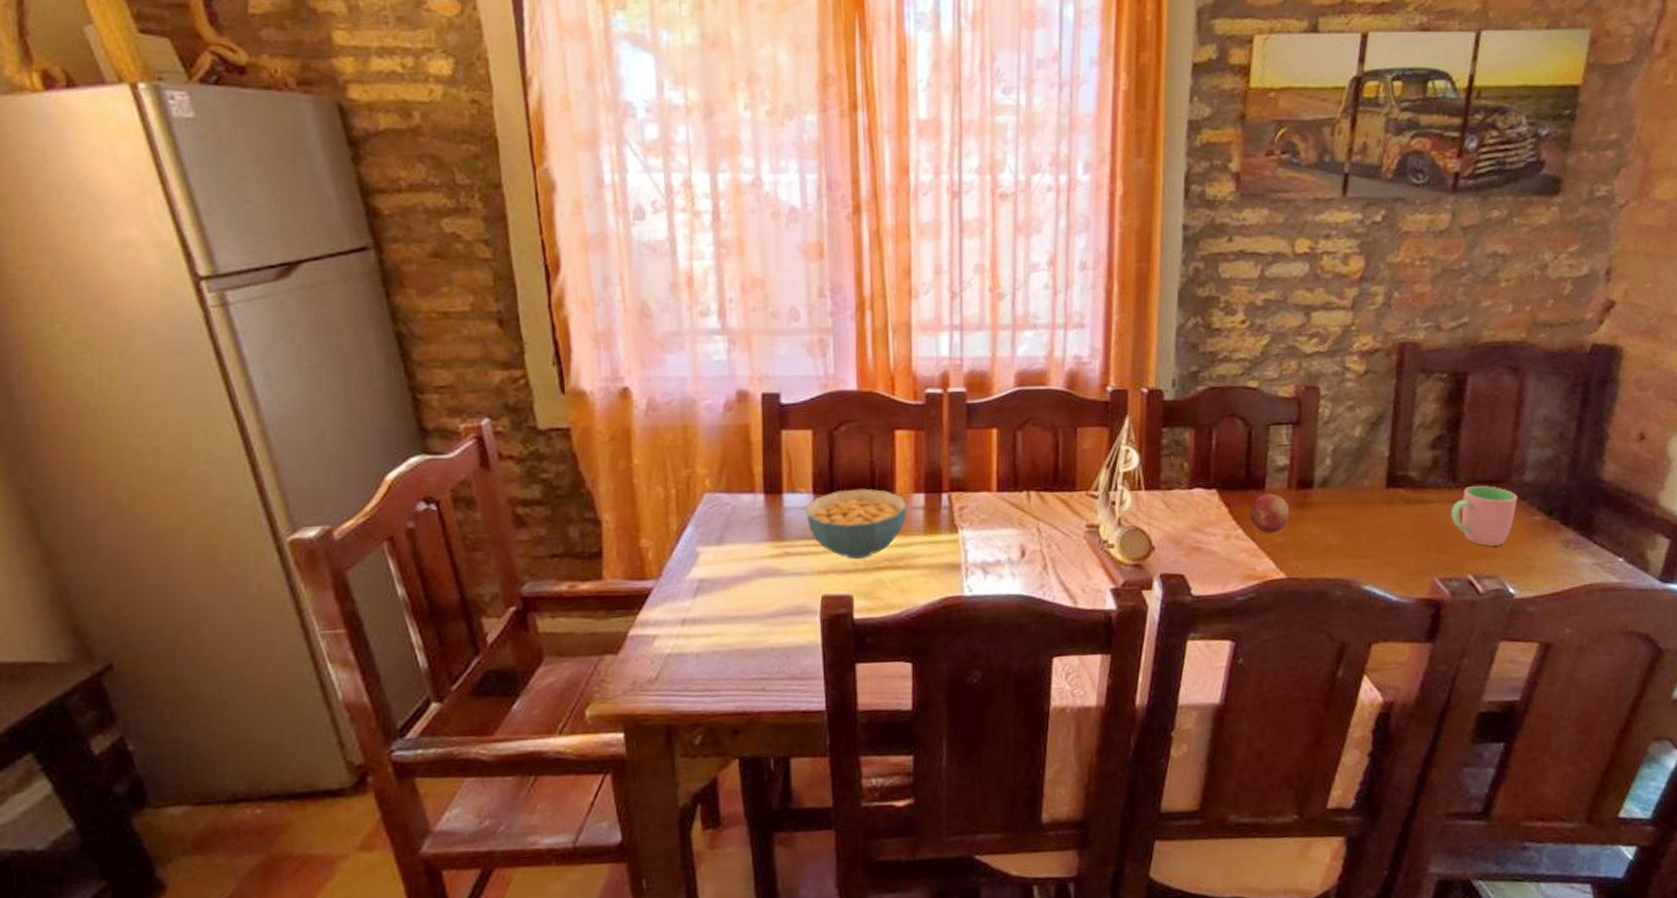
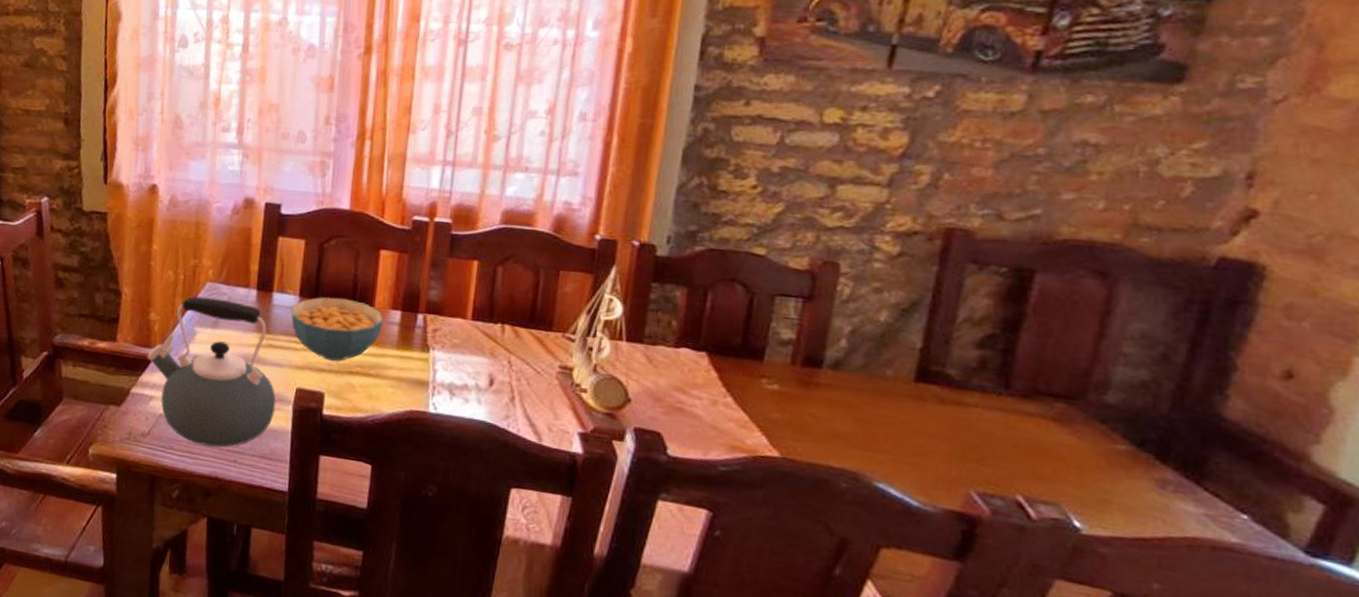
kettle: none [643,510,801,679] -> present [147,296,276,448]
fruit: present [1250,493,1289,534] -> none [743,365,790,409]
cup: present [1451,486,1518,547] -> none [999,396,1095,470]

